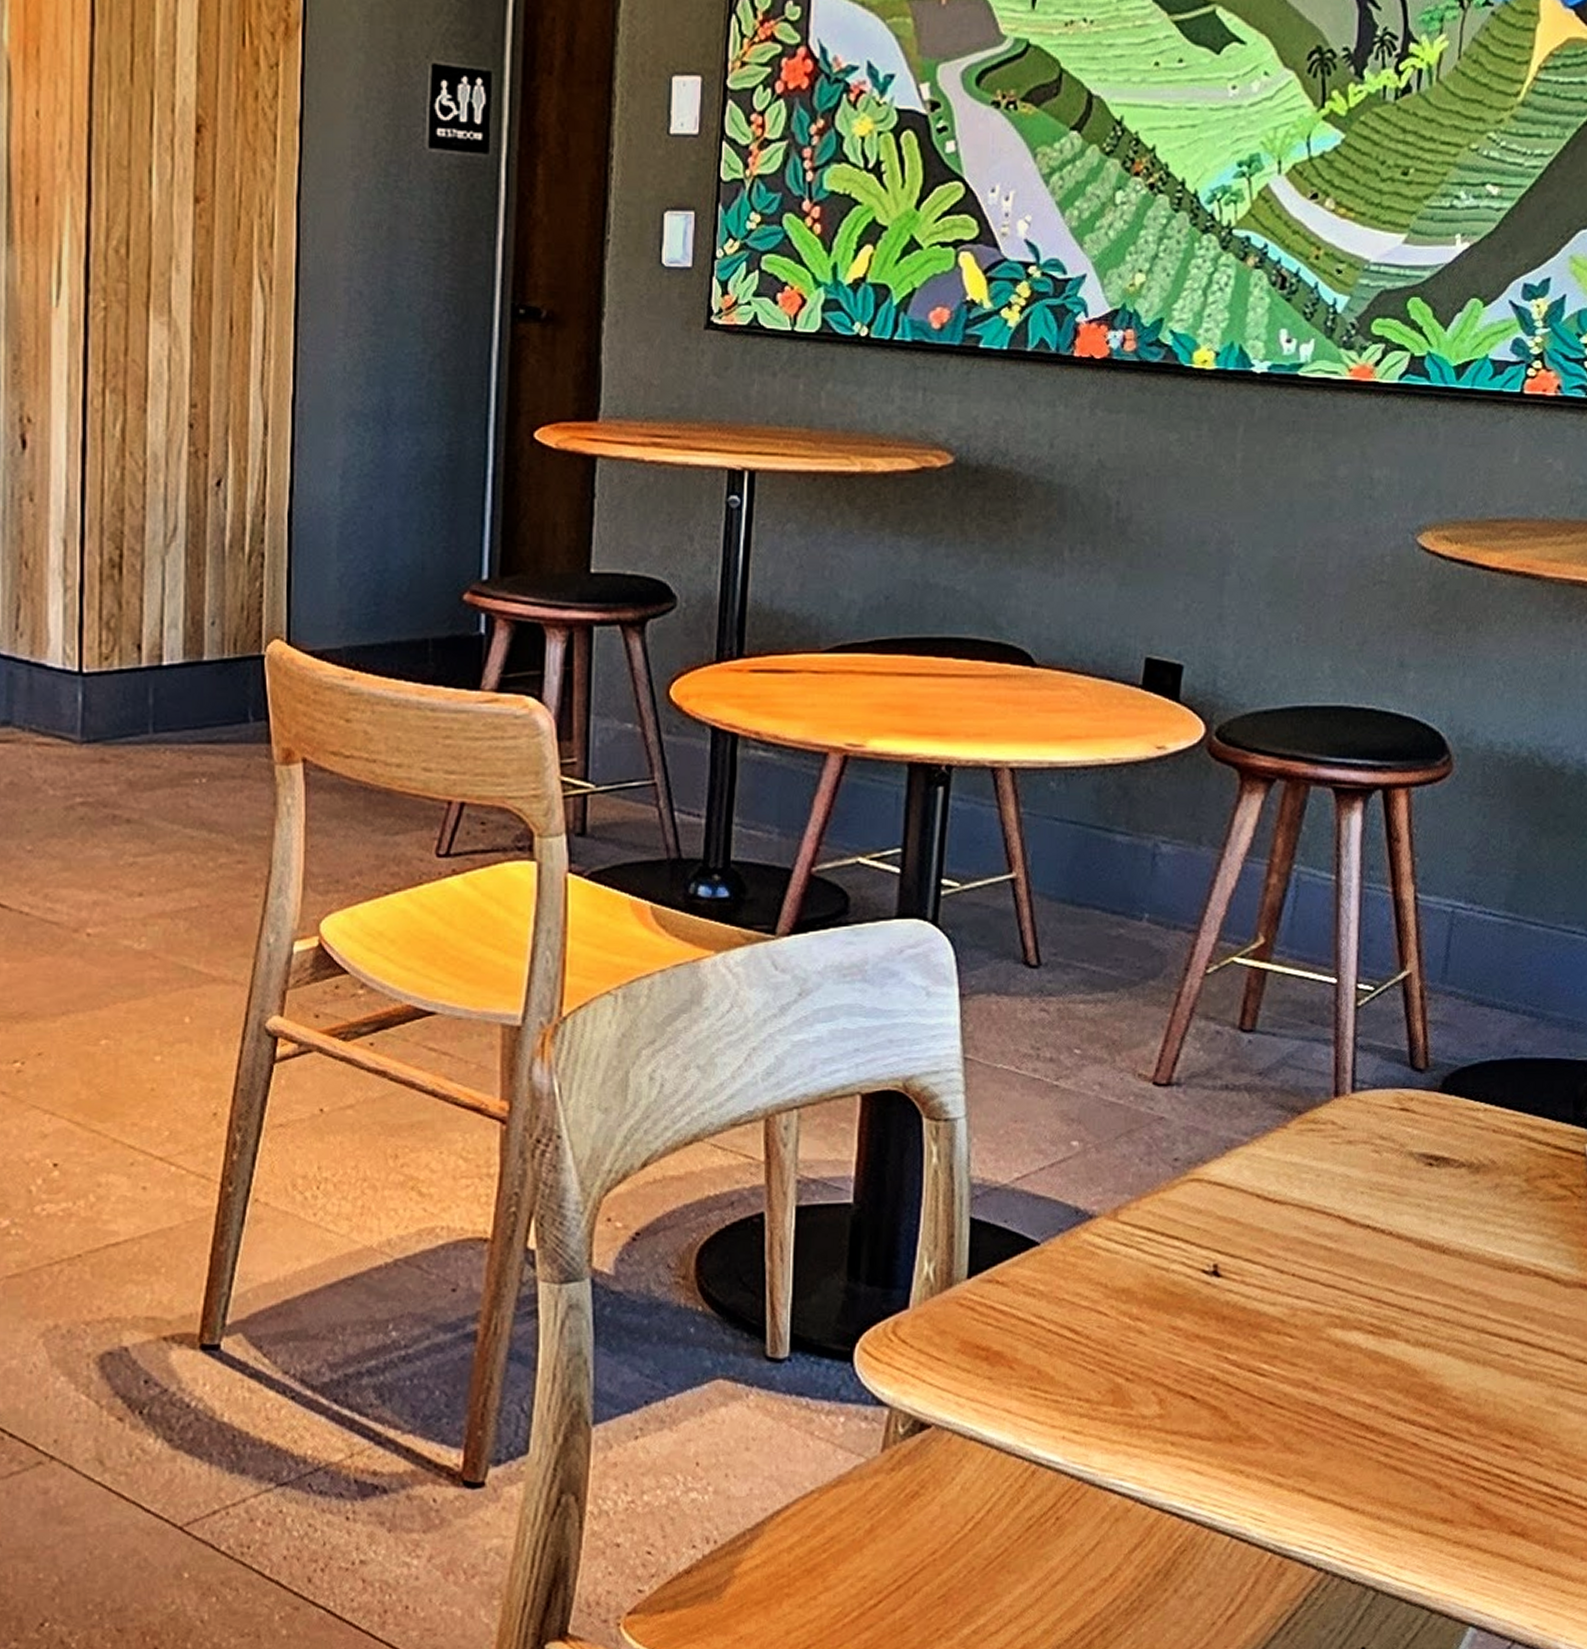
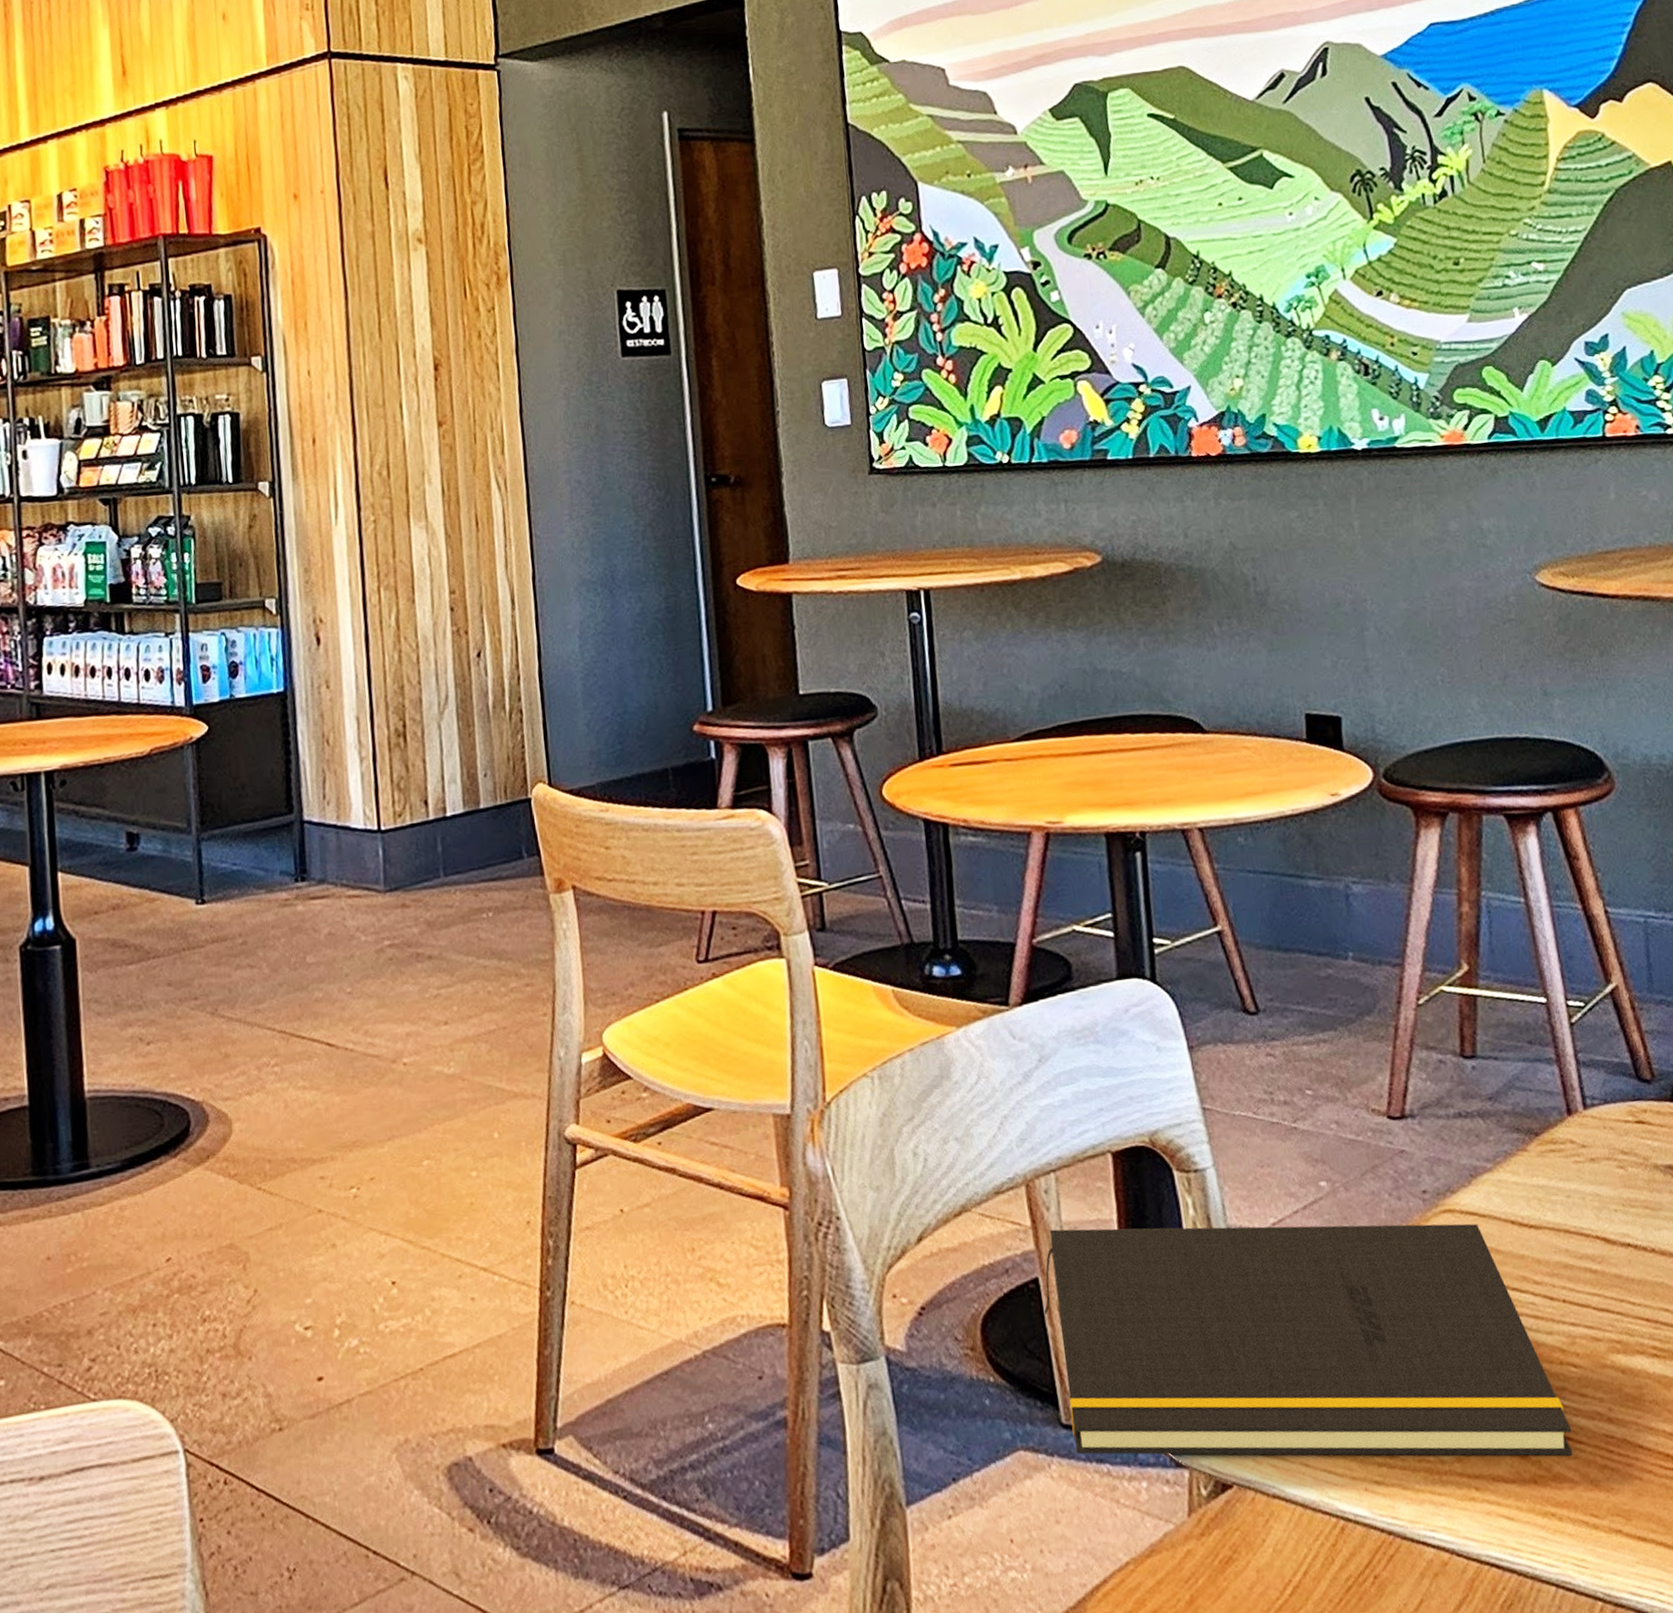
notepad: none [765,1166,1276,1419] -> present [1044,1223,1573,1456]

